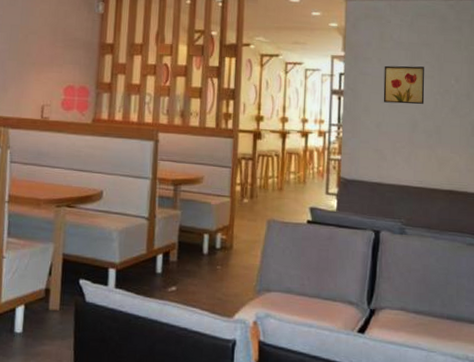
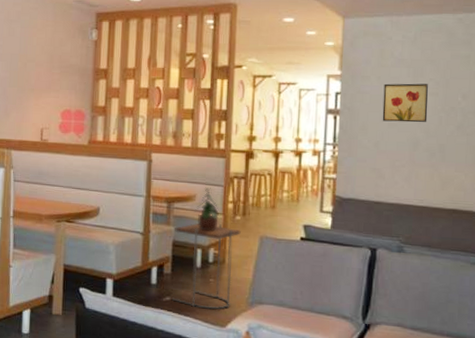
side table: none [177,206,249,299] -> present [171,223,241,310]
potted plant: none [201,169,226,215] -> present [194,187,219,231]

